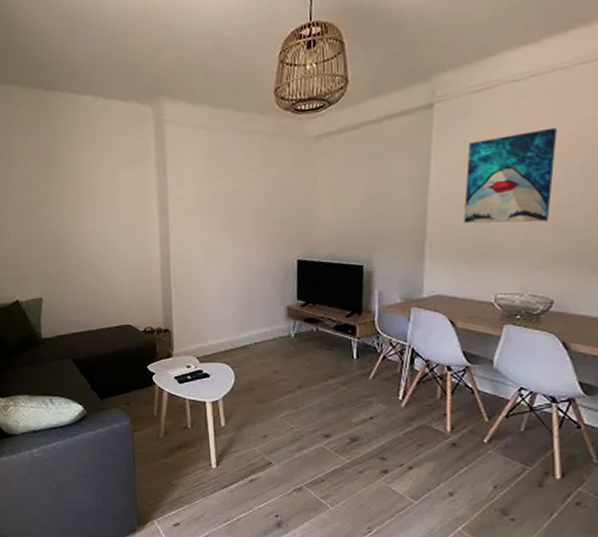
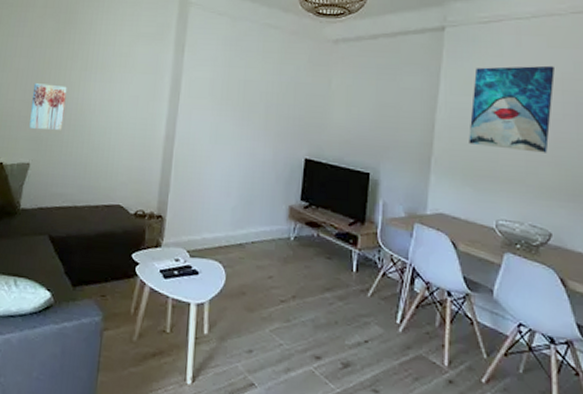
wall art: none [31,222,65,267] -> present [29,83,67,130]

